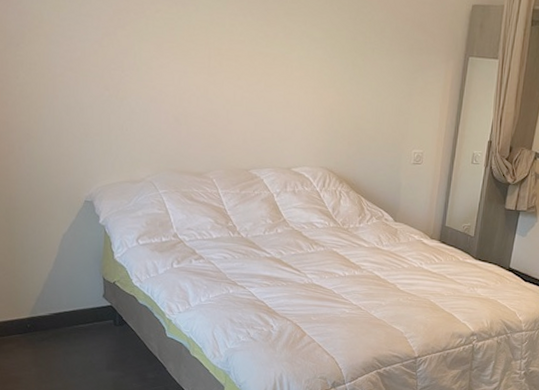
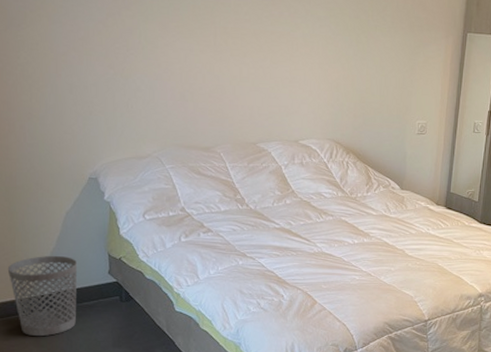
wastebasket: none [7,277,74,356] -> present [7,255,78,336]

